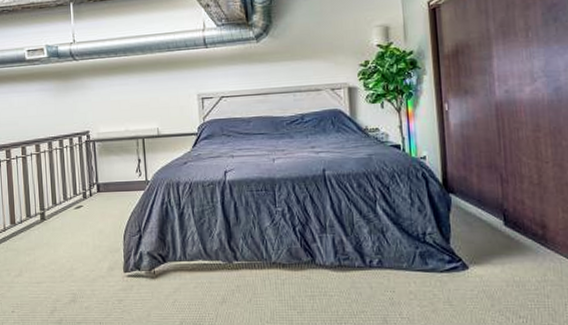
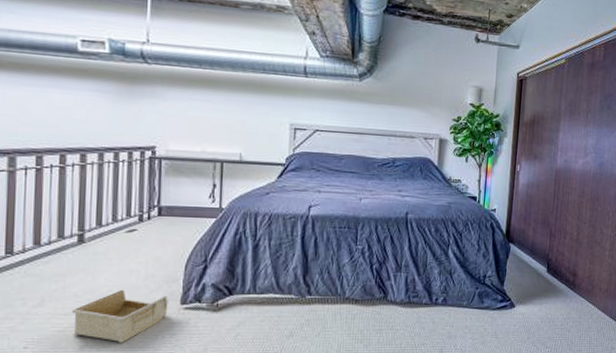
storage bin: none [42,260,114,308] -> present [72,289,168,343]

